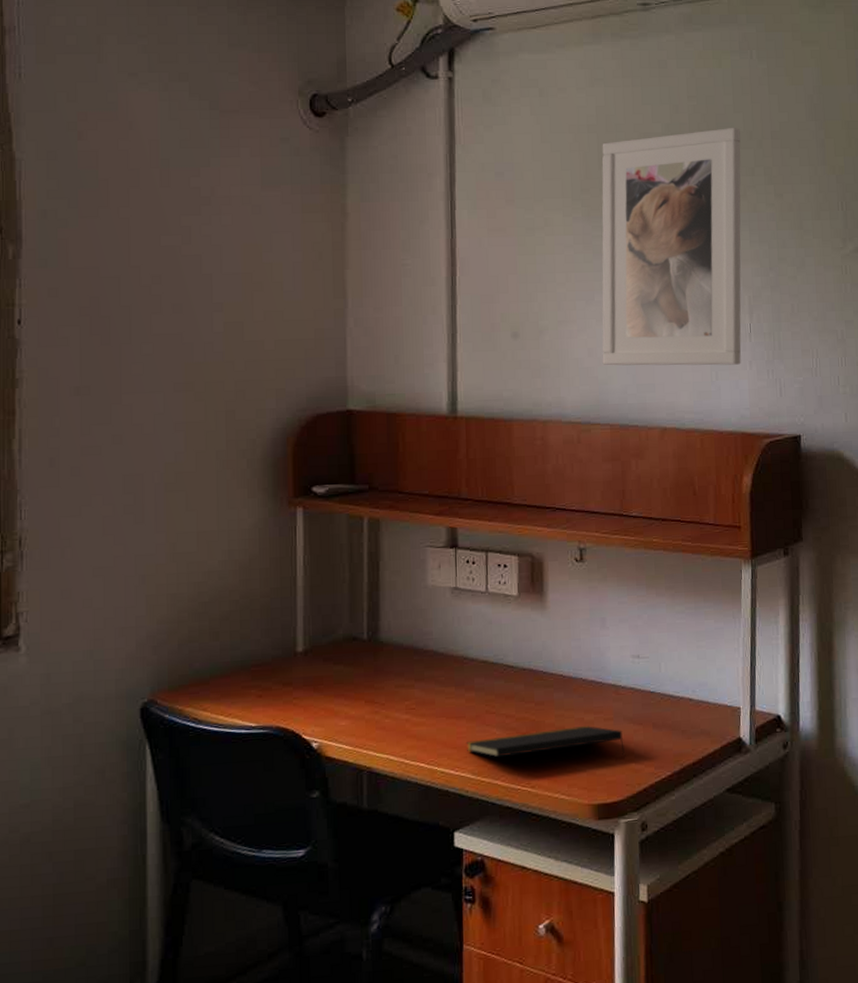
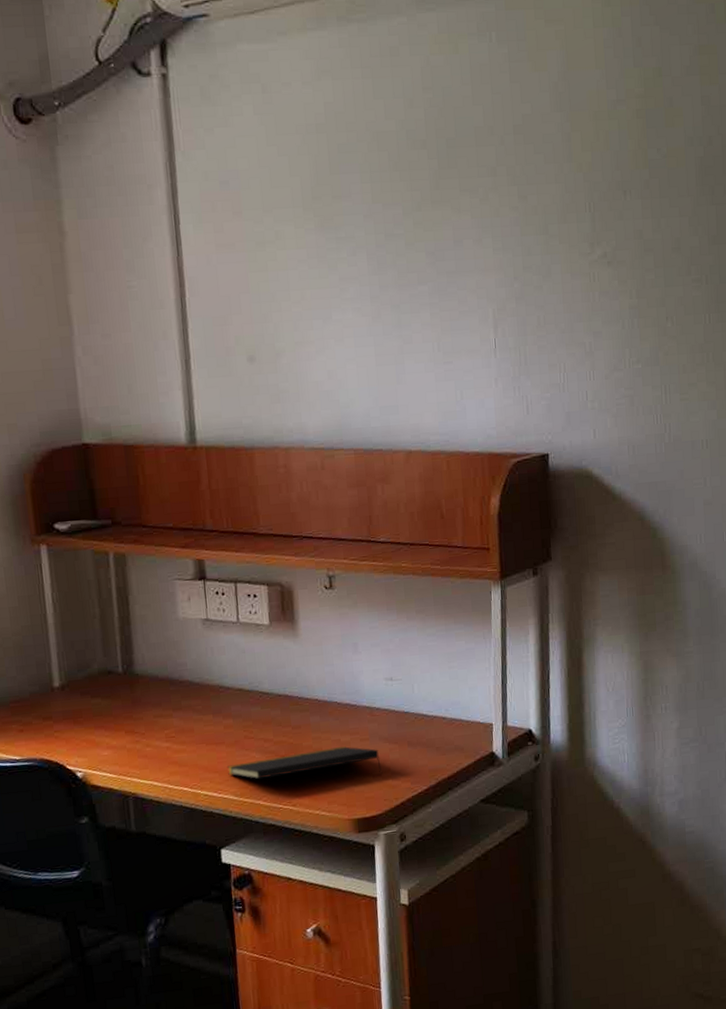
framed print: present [602,127,742,366] -> none [332,121,487,388]

